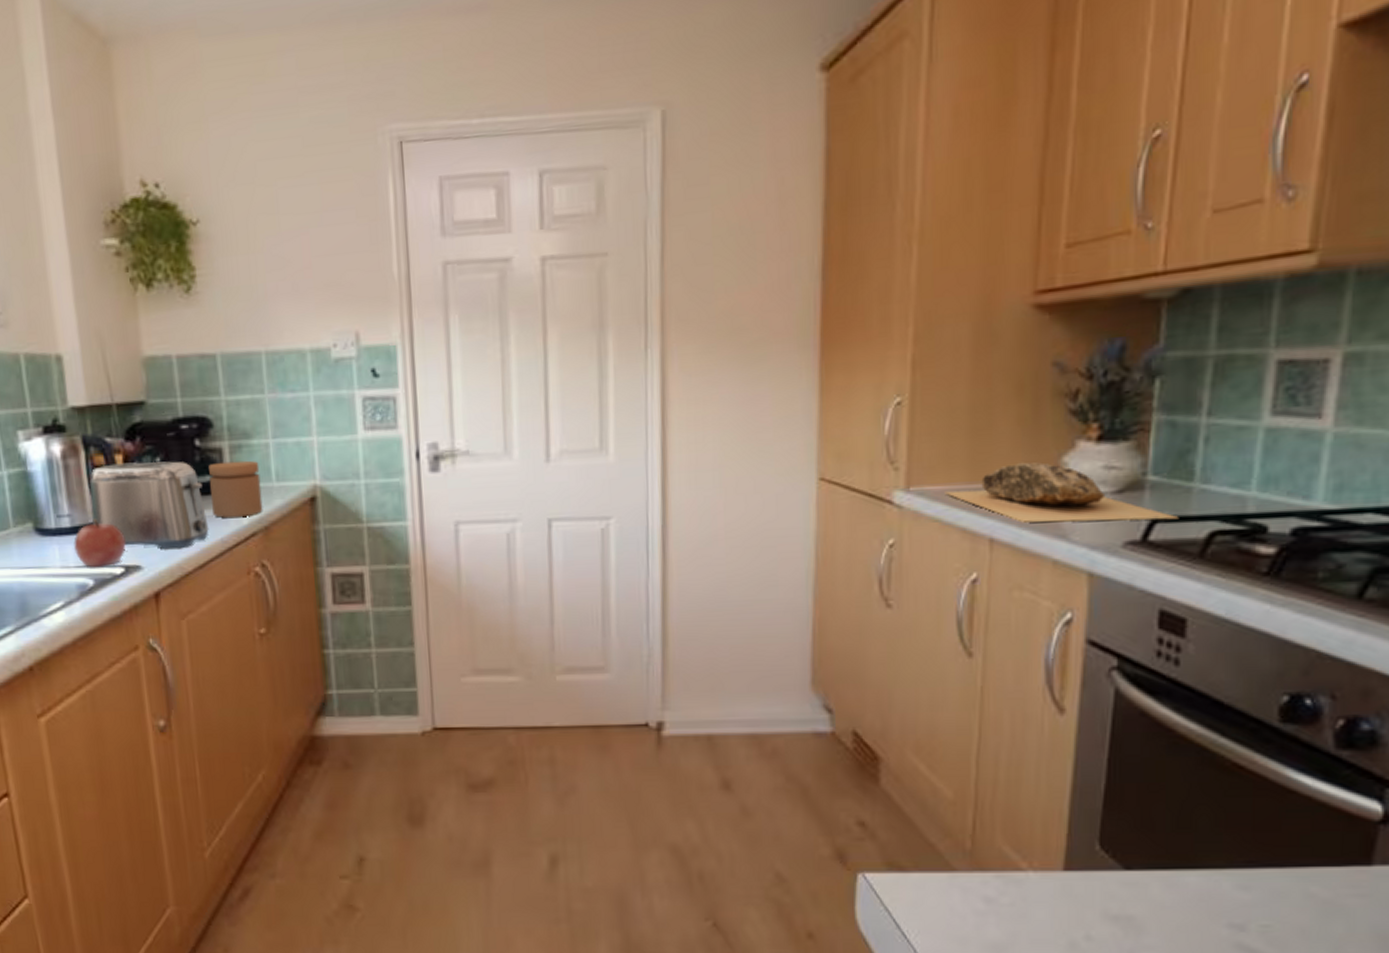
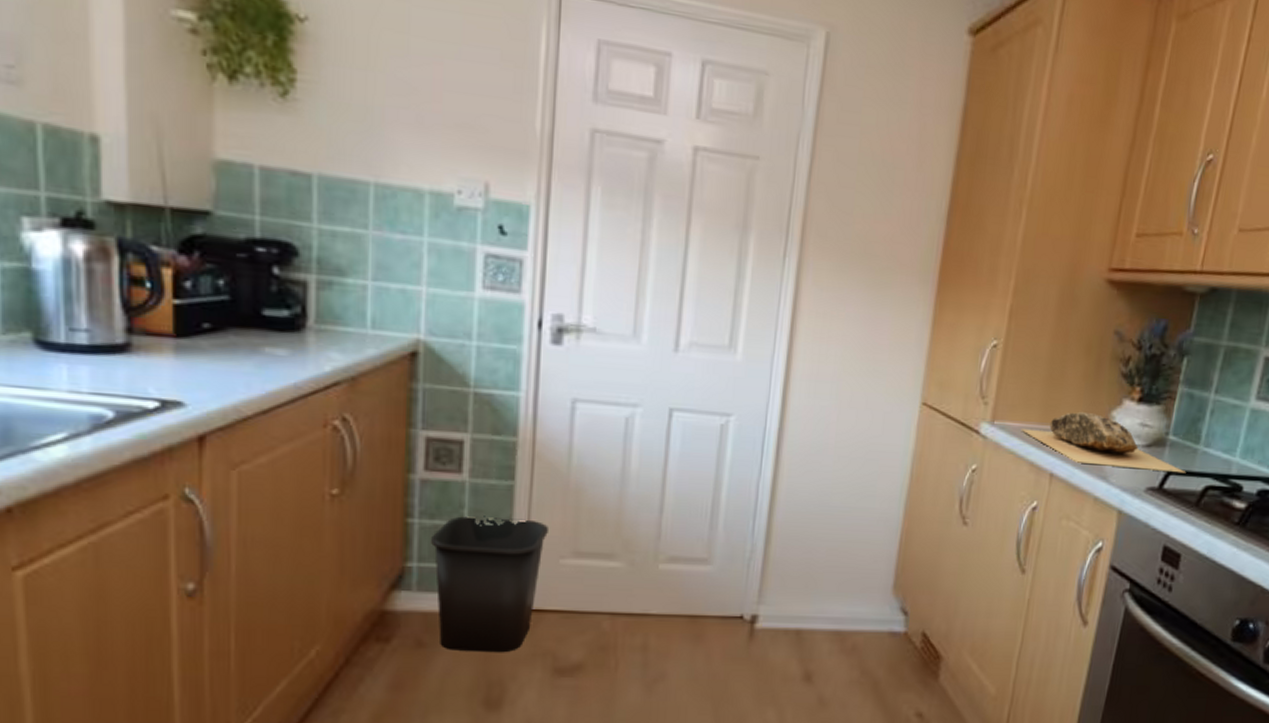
fruit: present [74,520,126,568] -> none [91,340,165,398]
toaster: present [89,461,209,549] -> none [121,277,280,389]
jar: present [209,460,263,519] -> none [287,297,352,363]
waste bin: none [346,642,447,771] -> present [431,516,548,653]

